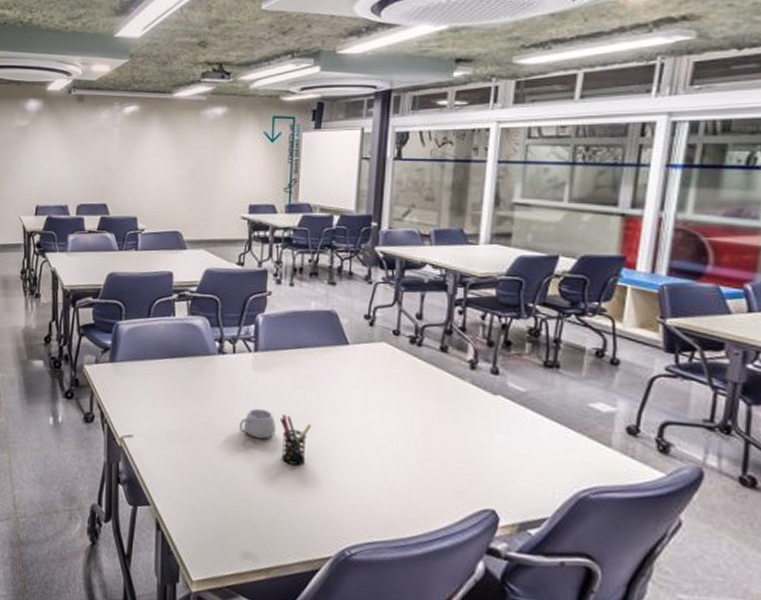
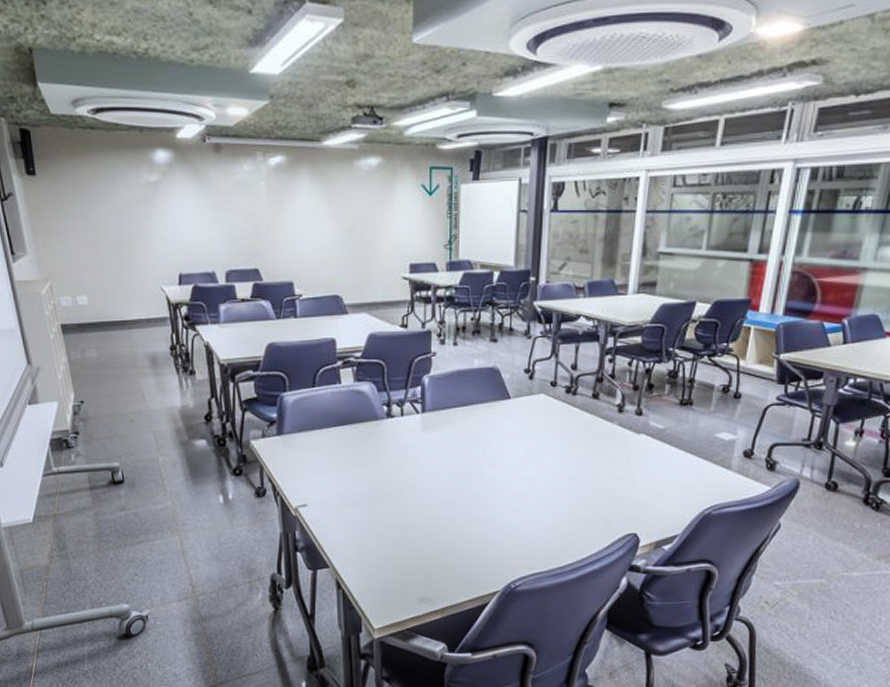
mug: present [238,408,276,439] -> none [410,466,445,494]
pen holder: present [279,414,312,465] -> none [448,469,478,515]

